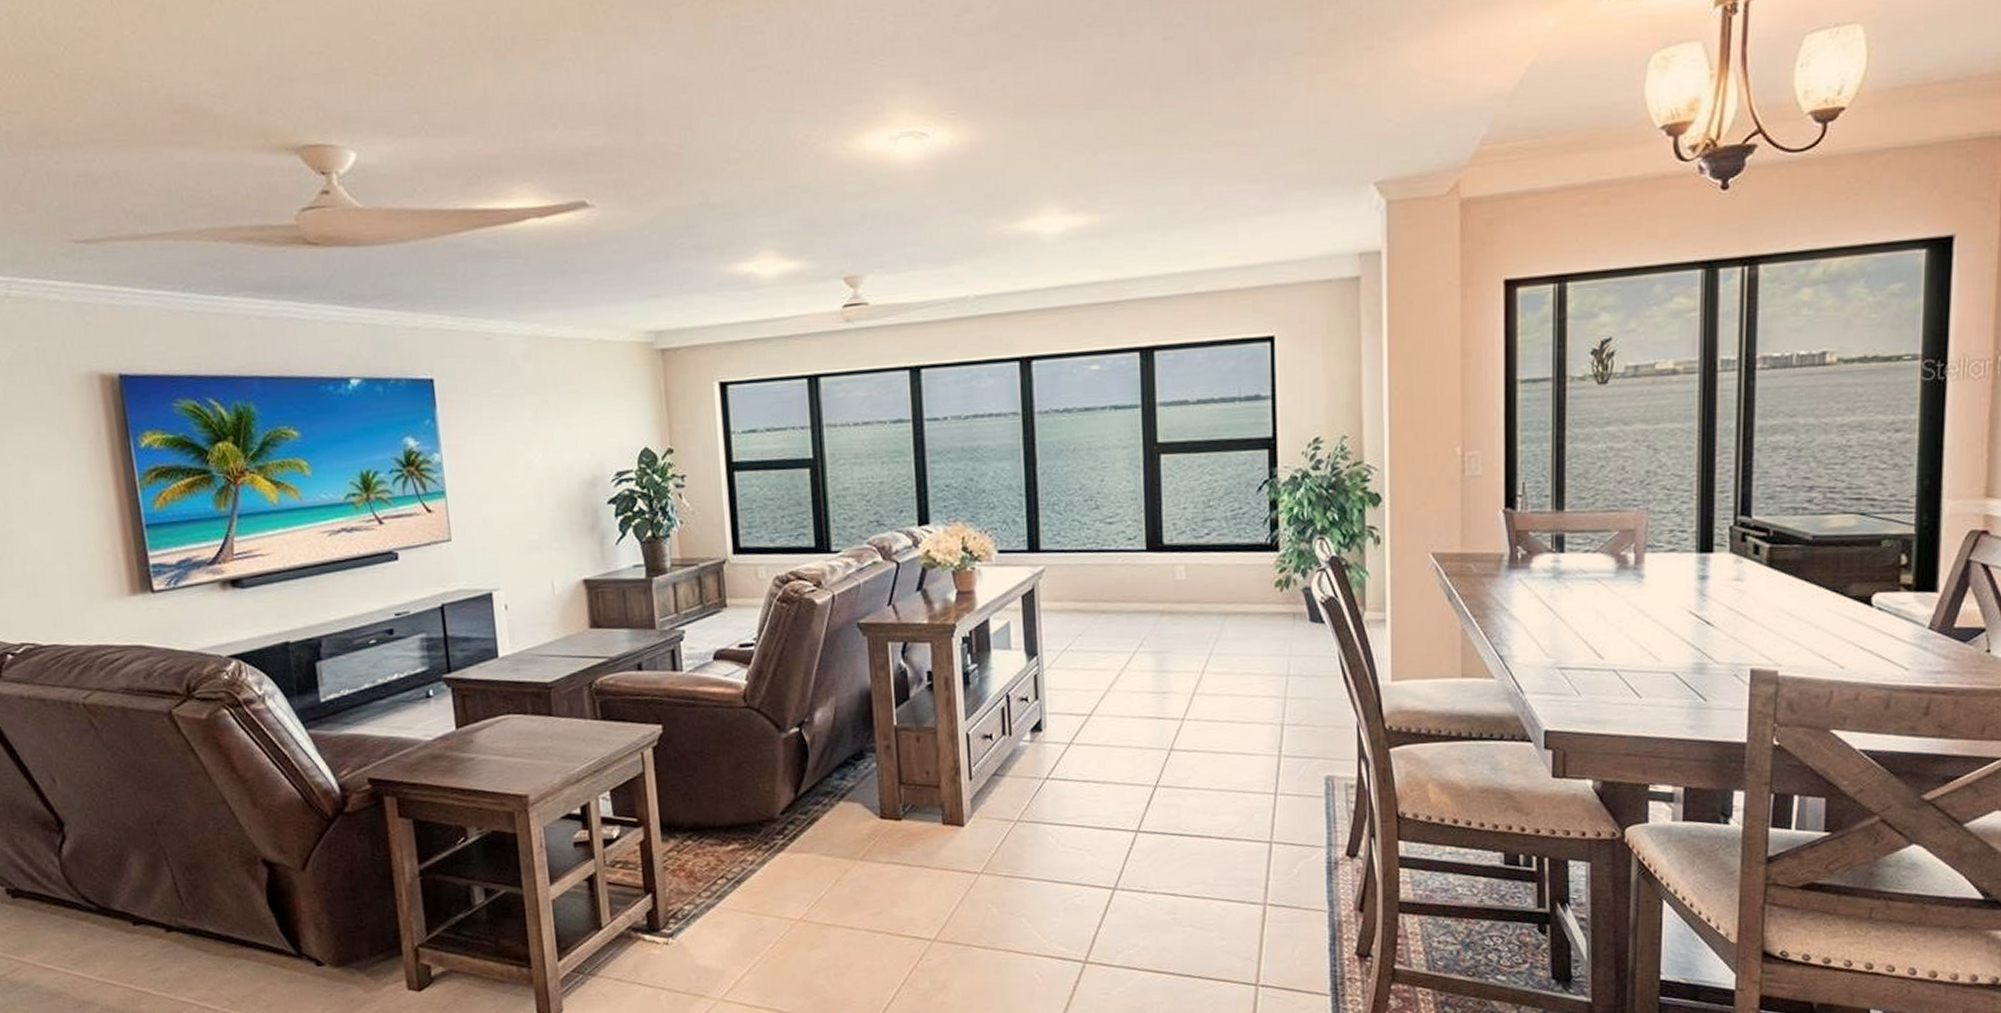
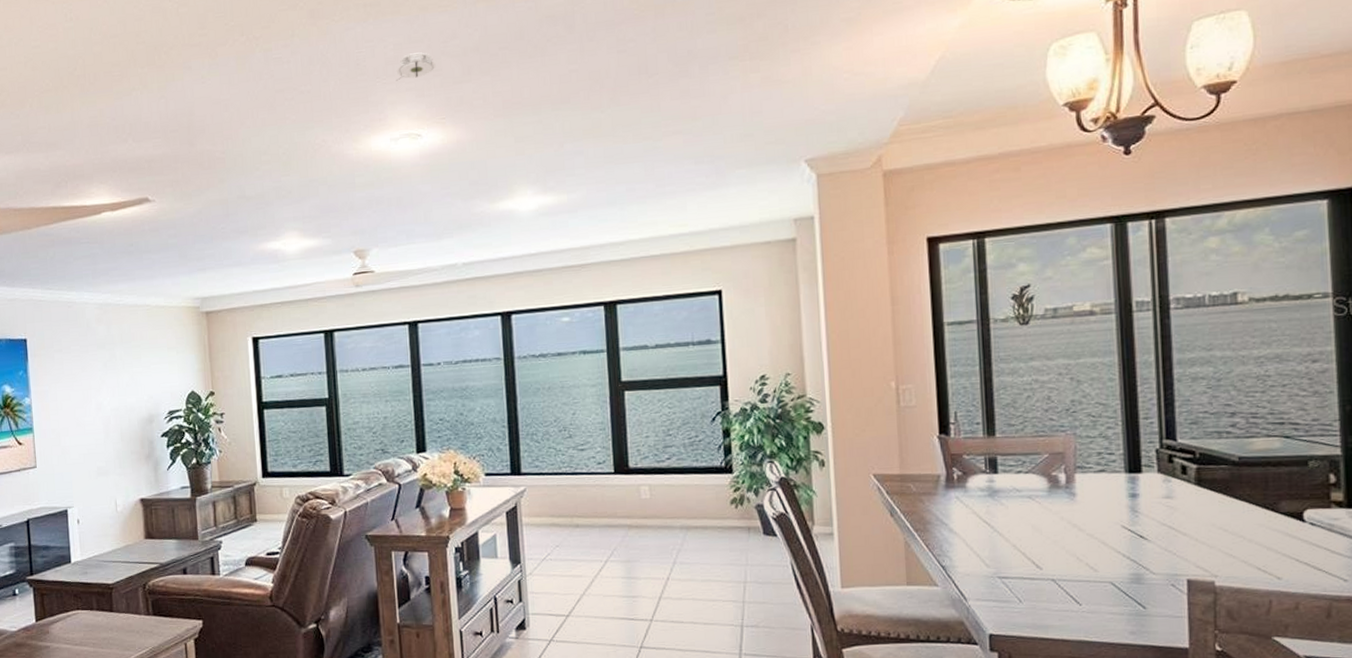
smoke detector: none [895,28,945,64] -> present [395,52,436,81]

